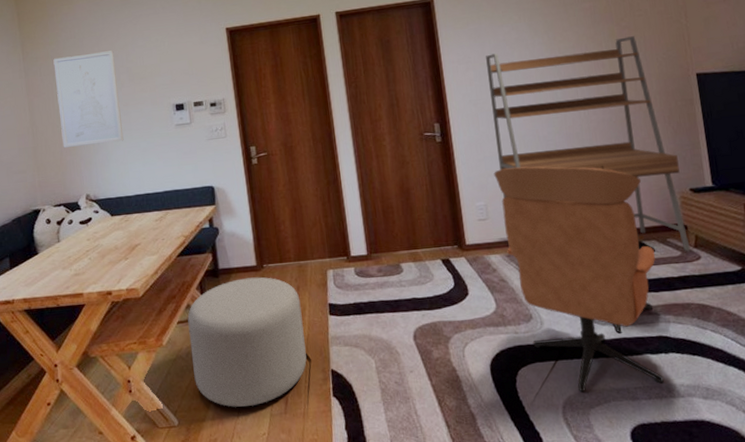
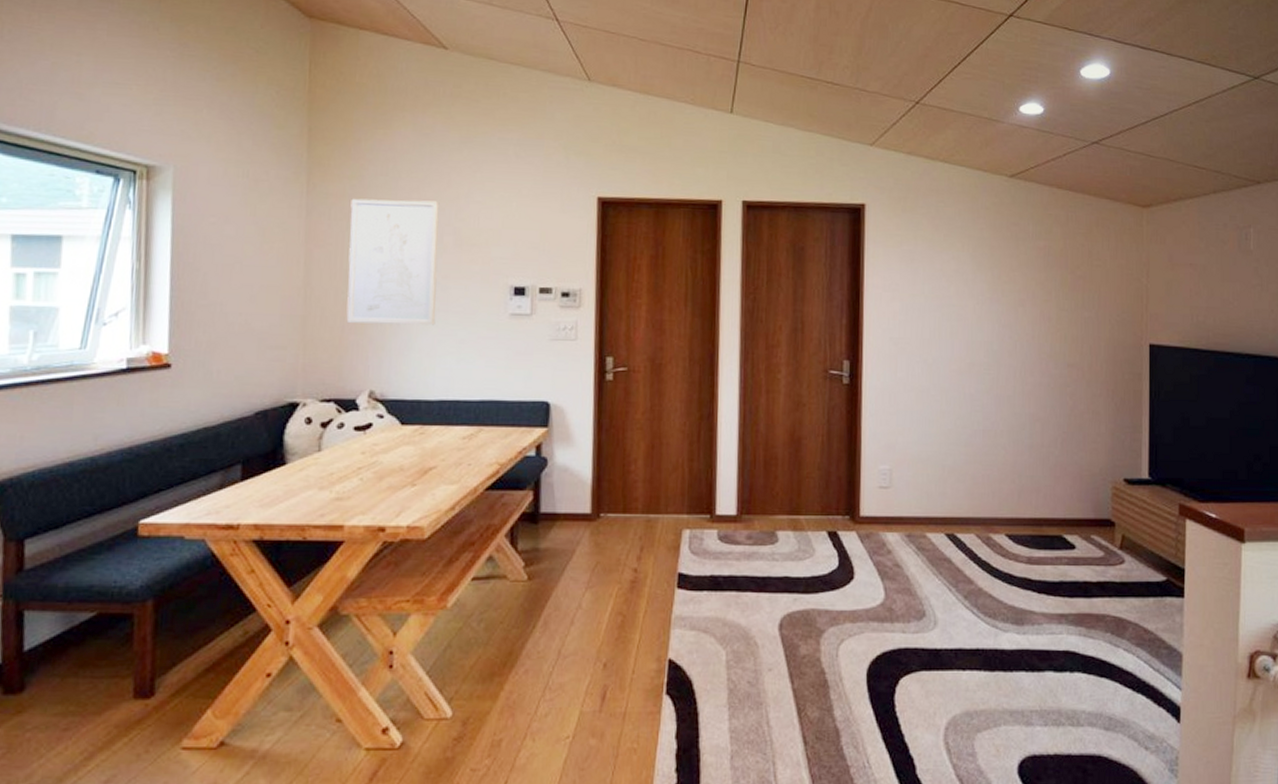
ottoman: present [187,277,307,407] -> none [484,528,642,699]
shelving unit: present [486,36,691,252] -> none [913,284,1116,553]
lounge chair: present [493,166,664,392] -> none [905,428,1076,712]

